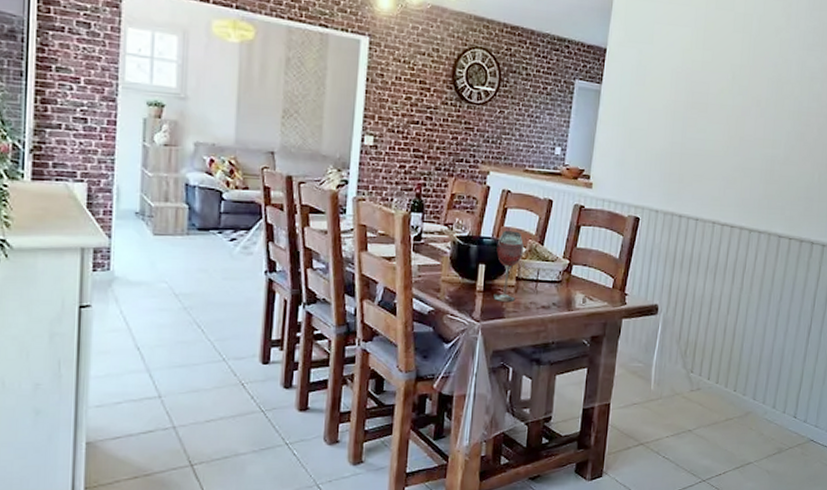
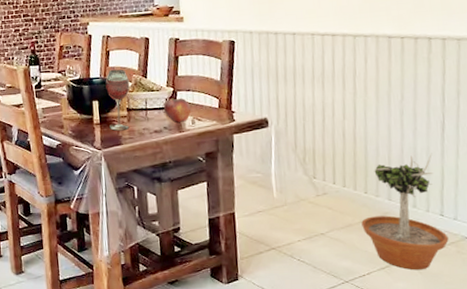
fruit: none [555,270,585,300] -> present [163,97,192,123]
potted tree: none [726,356,797,471] -> present [361,154,449,270]

